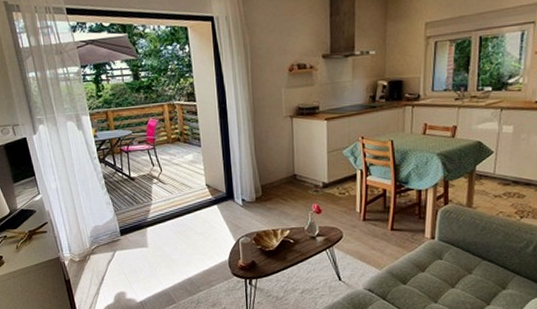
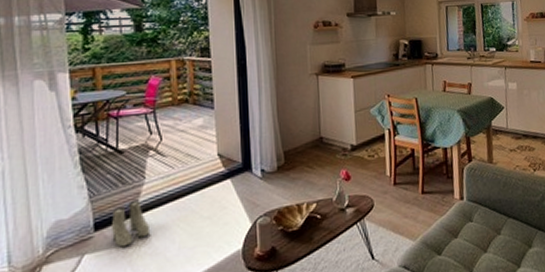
boots: none [131,215,160,249] -> present [110,199,151,248]

